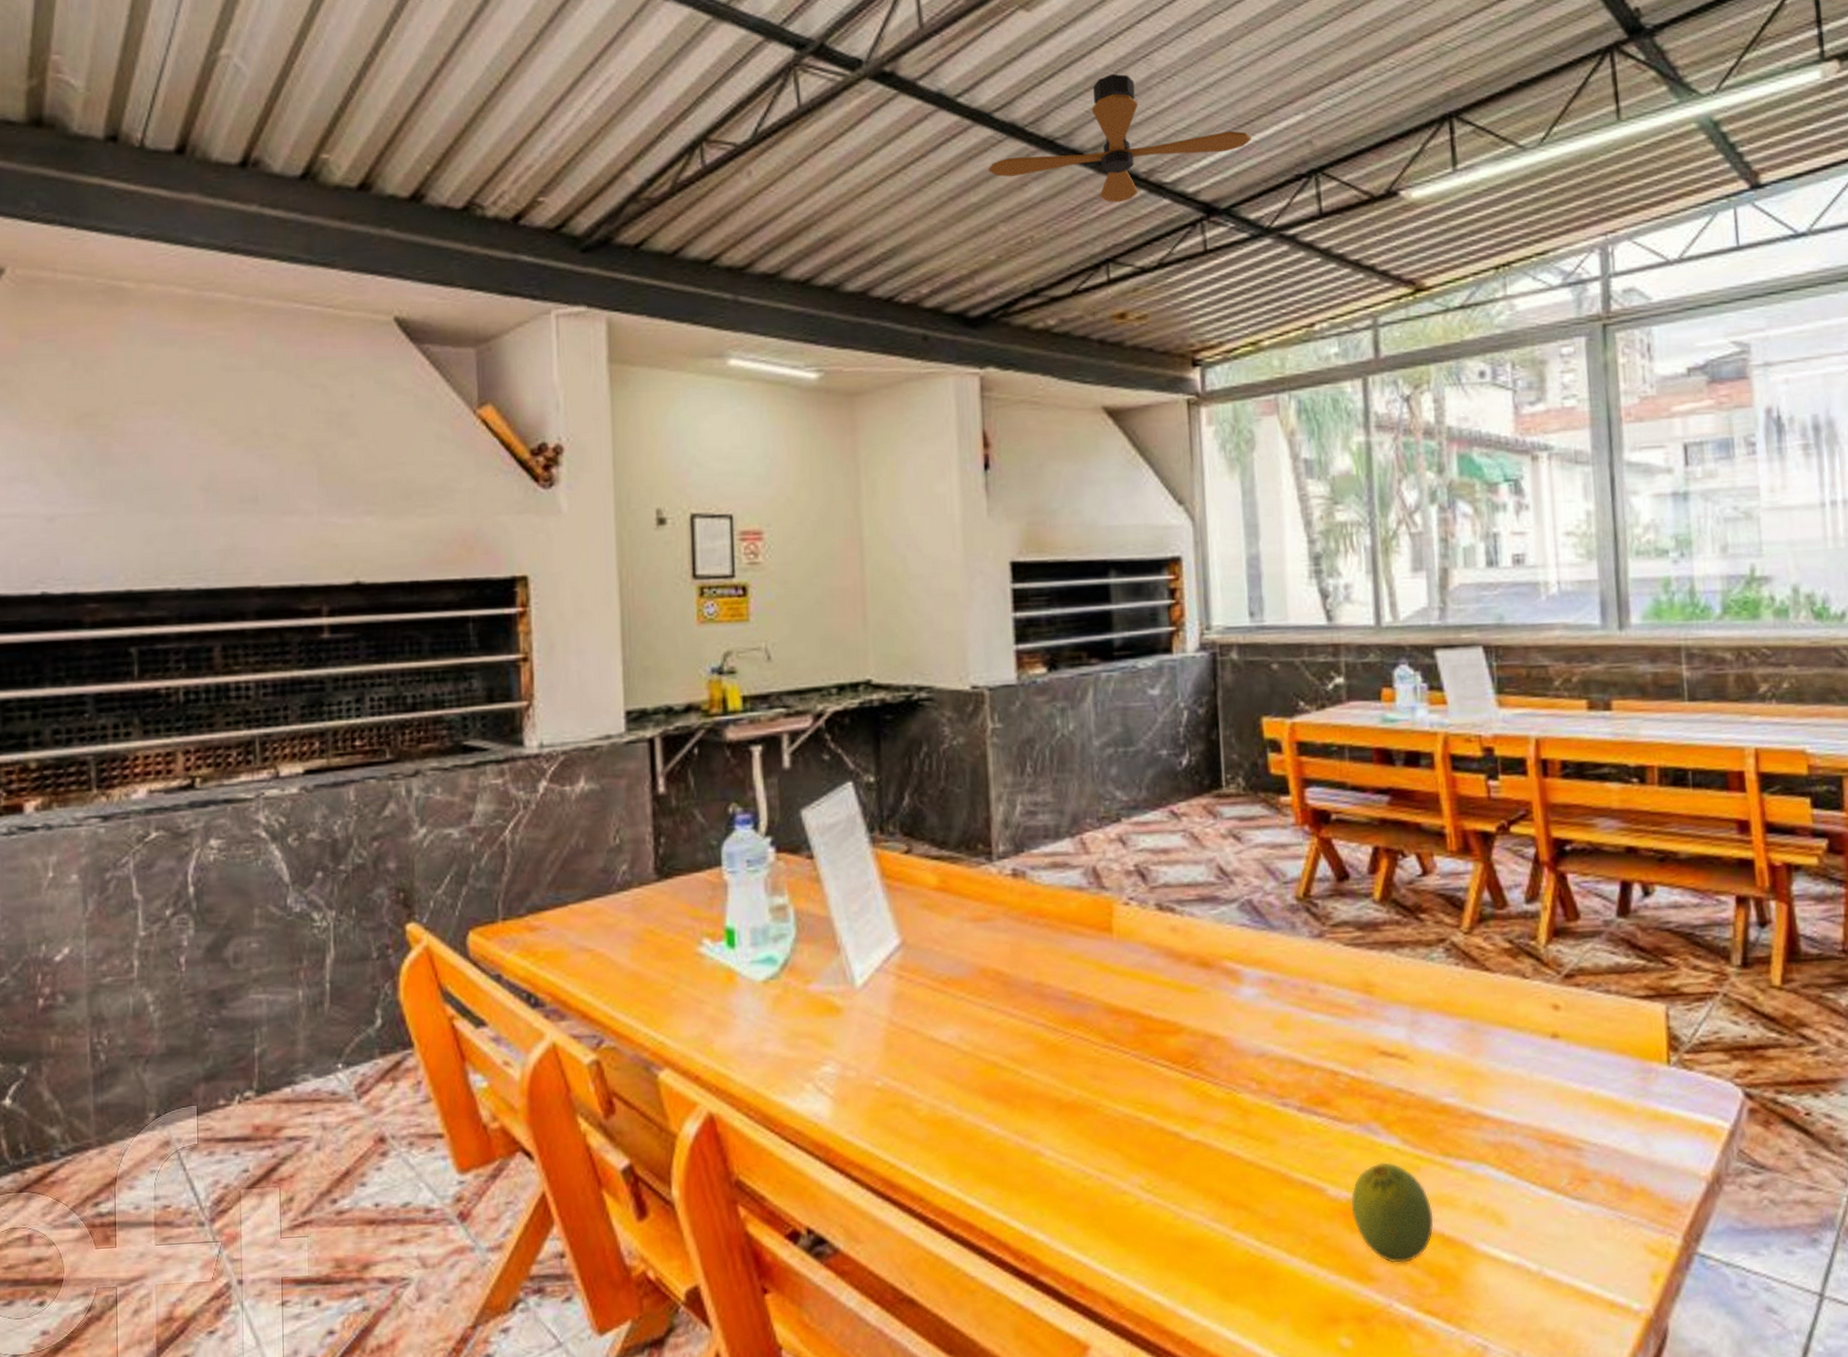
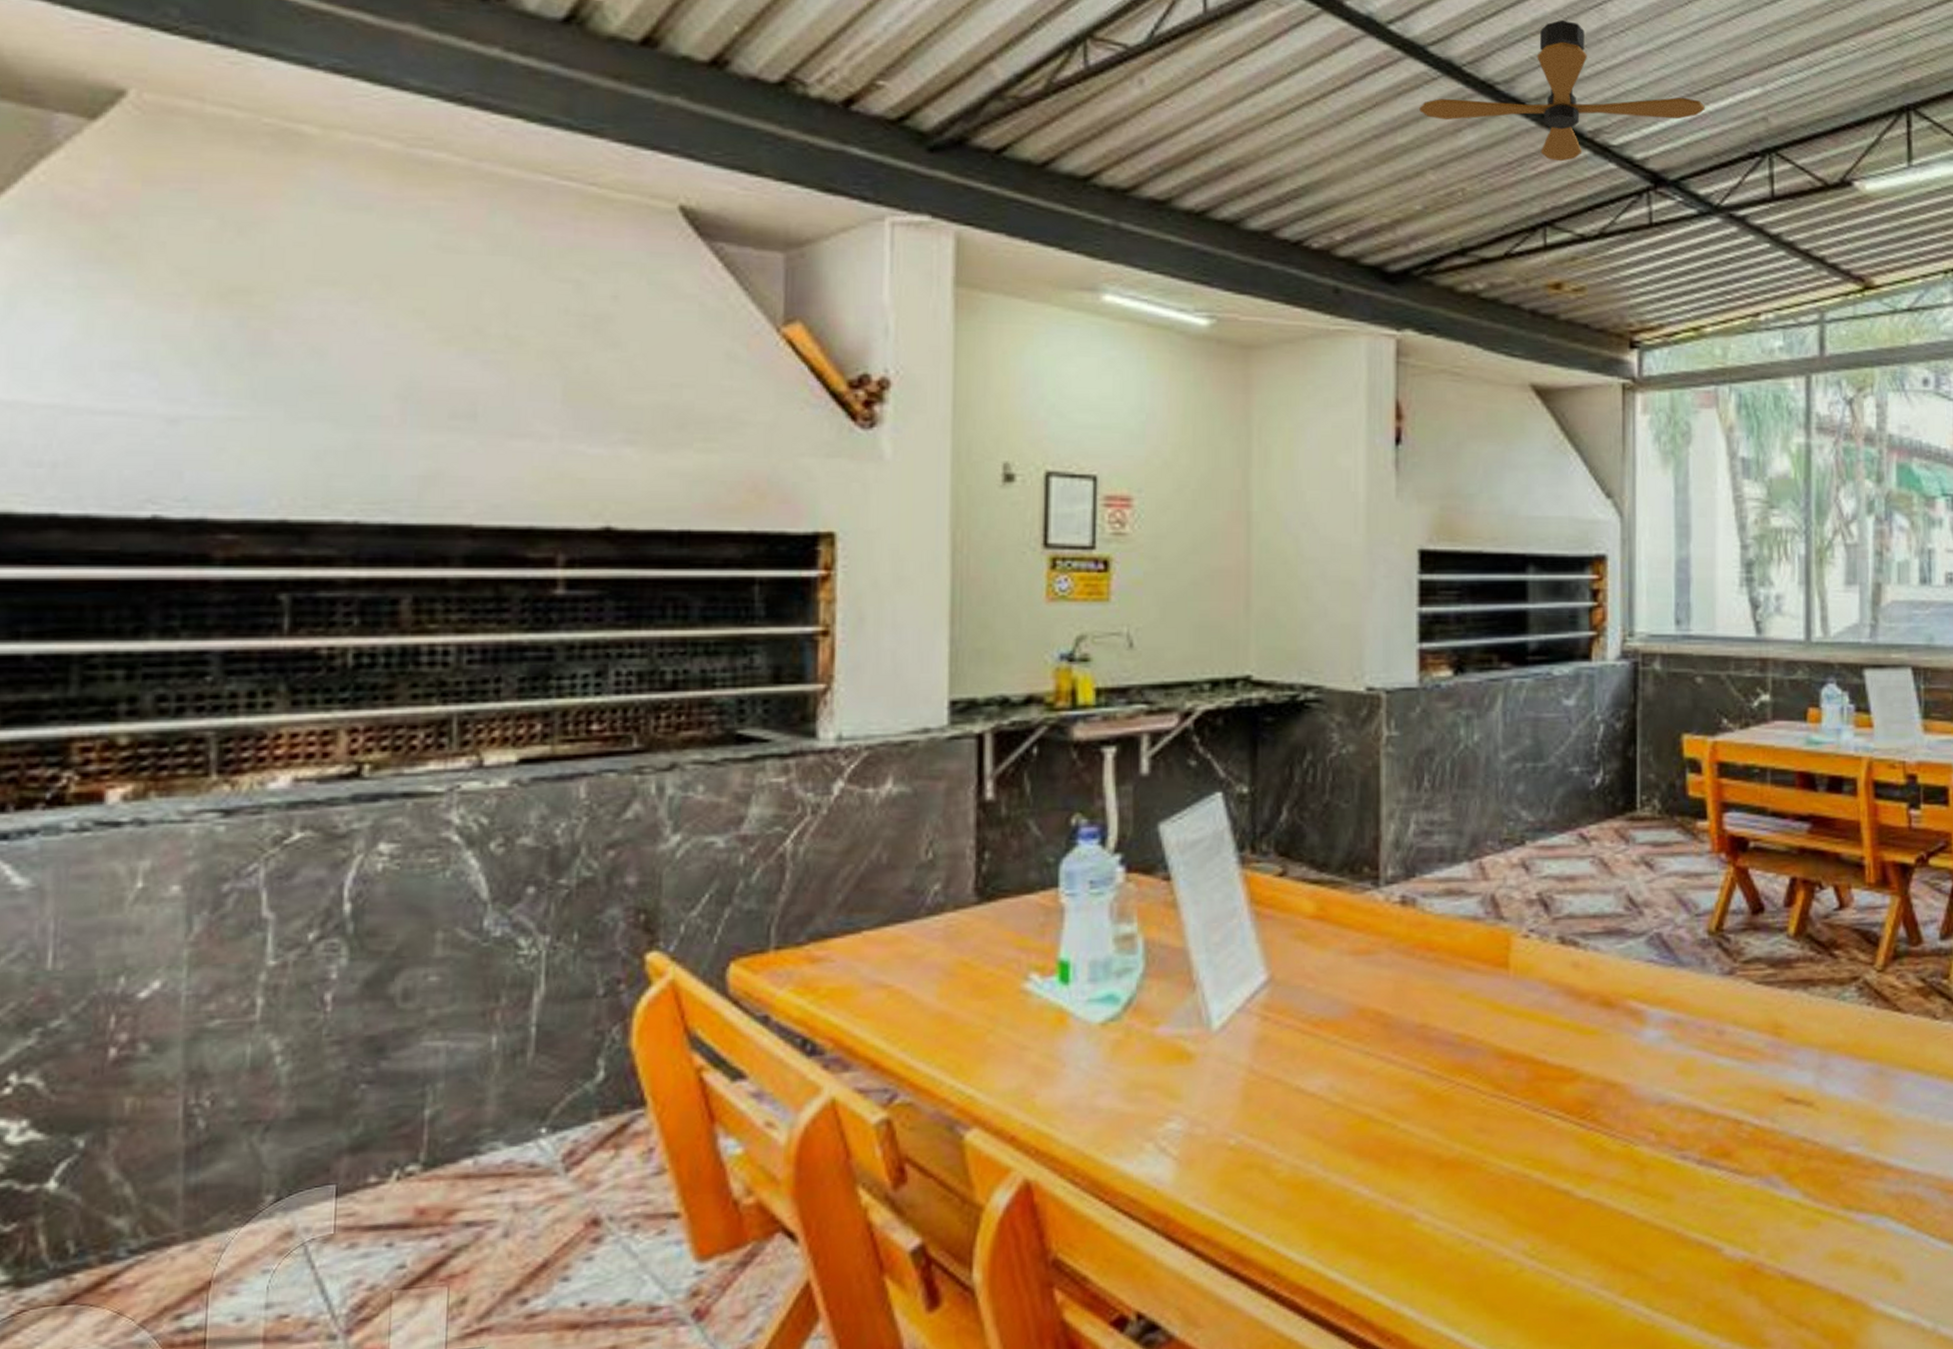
fruit: present [1350,1161,1434,1264] -> none [1747,1217,1831,1327]

